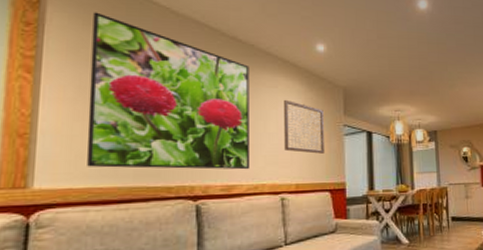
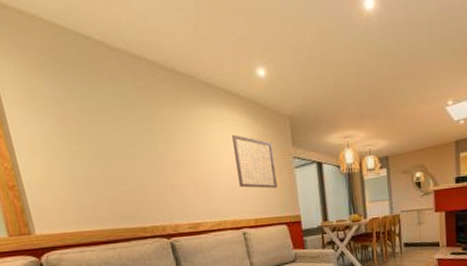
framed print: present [87,12,251,170] -> none [34,55,211,213]

